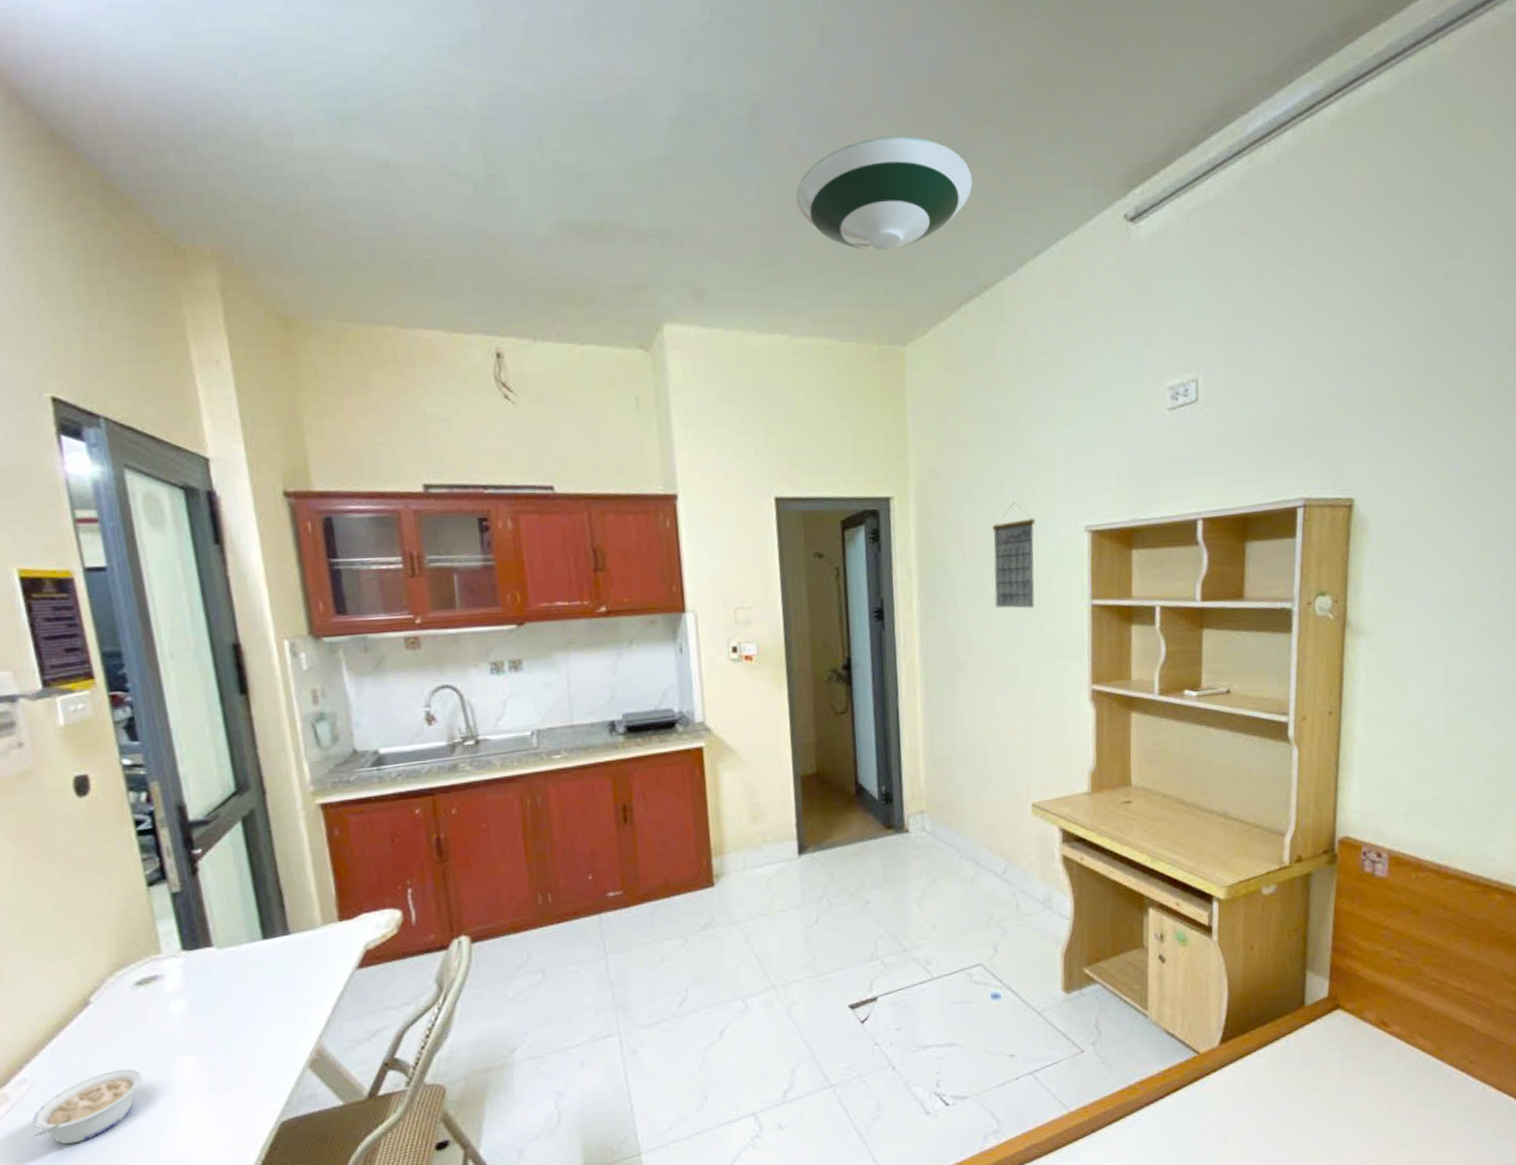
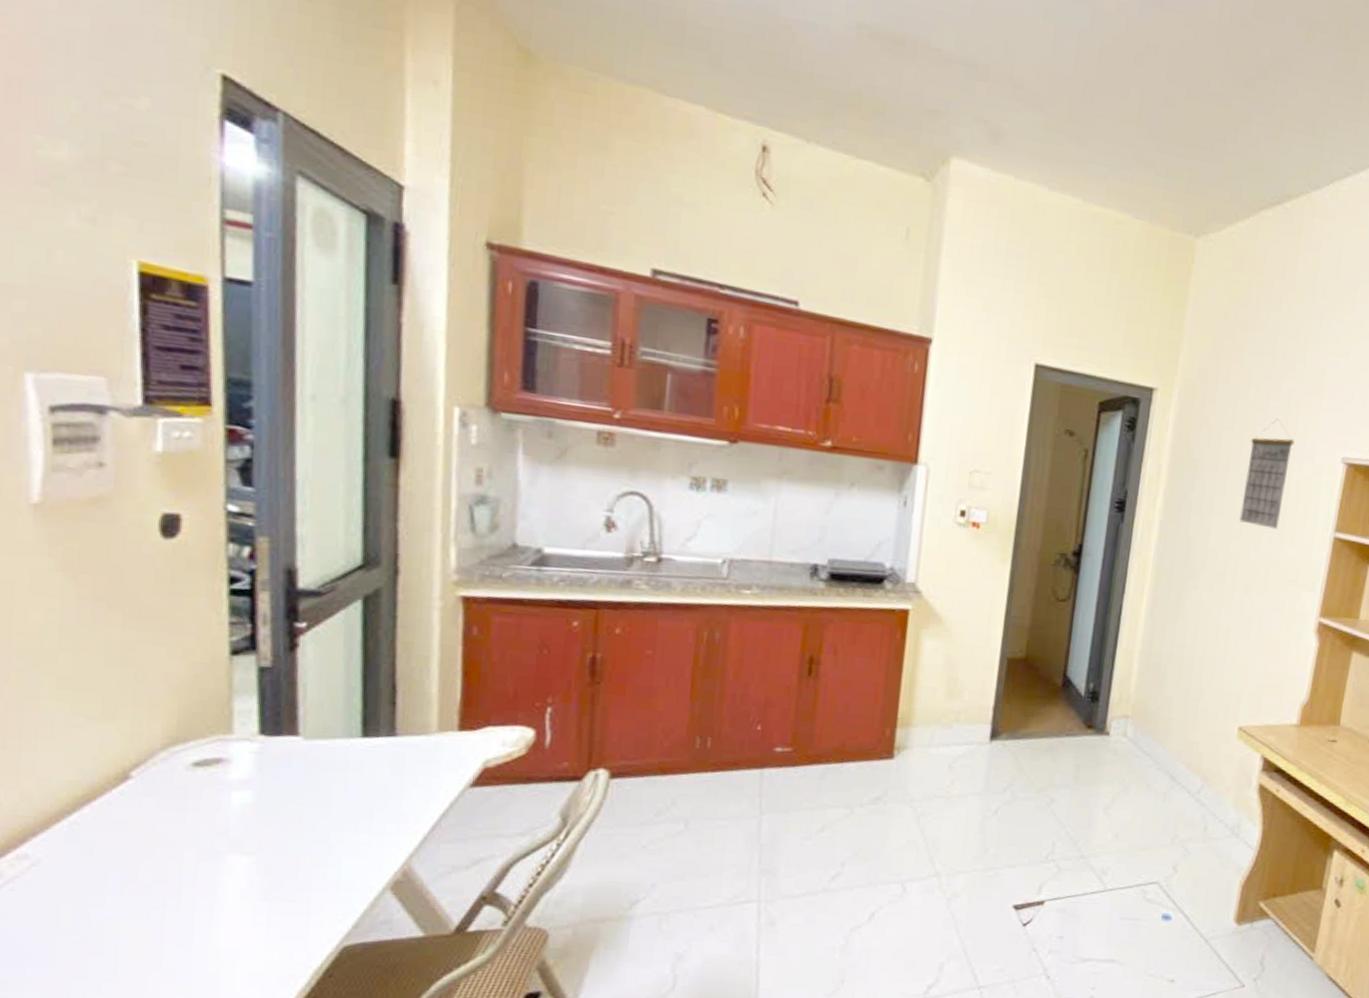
legume: present [31,1068,143,1145] -> none [25,859,181,939]
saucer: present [796,136,973,251] -> none [1115,19,1297,138]

